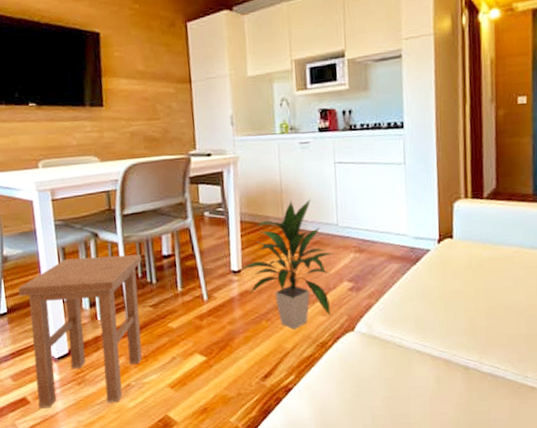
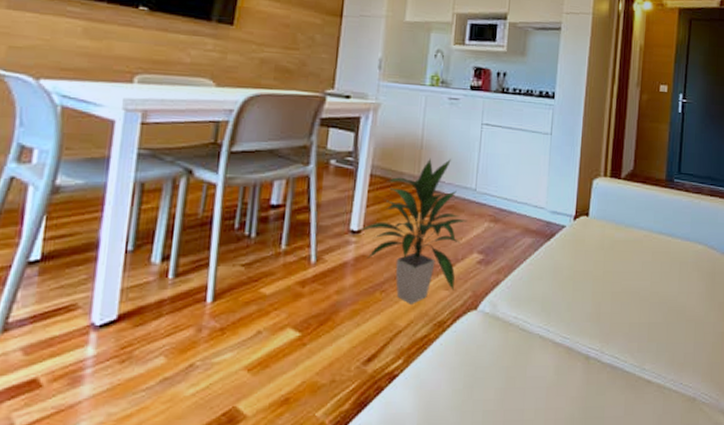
stool: present [18,254,142,408] -> none [54,198,243,395]

